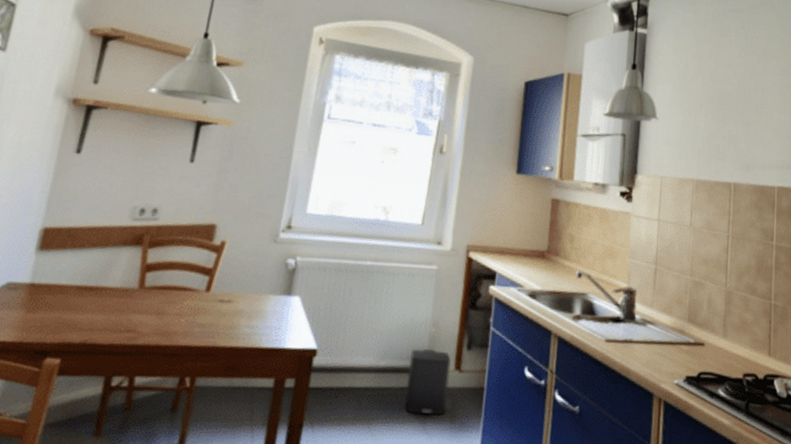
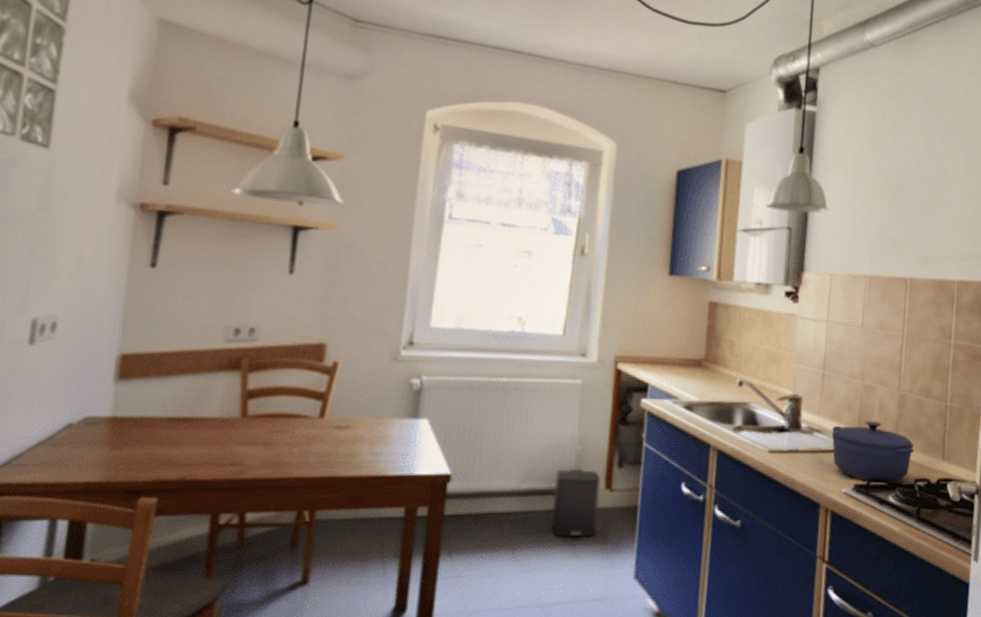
cooking pot: none [663,314,742,376] -> present [831,420,914,483]

